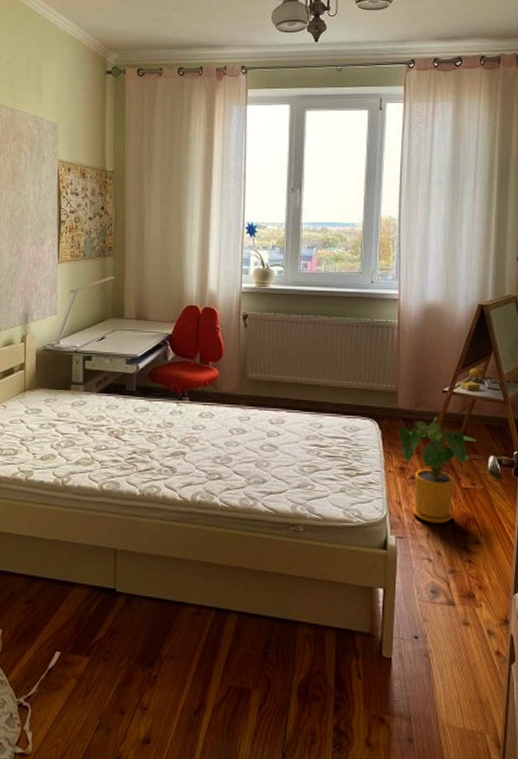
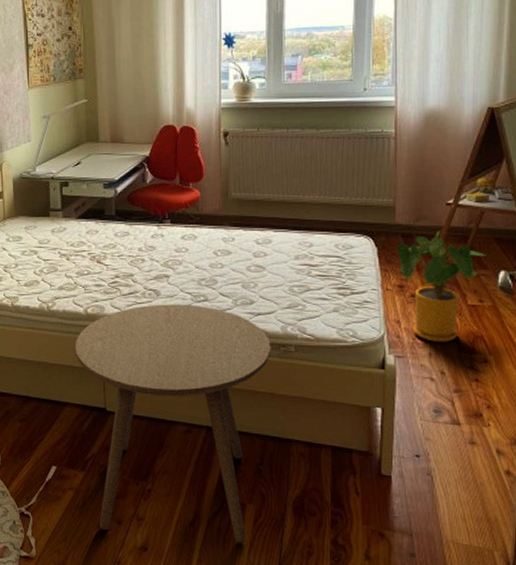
side table: none [87,481,281,732] -> present [74,304,271,543]

